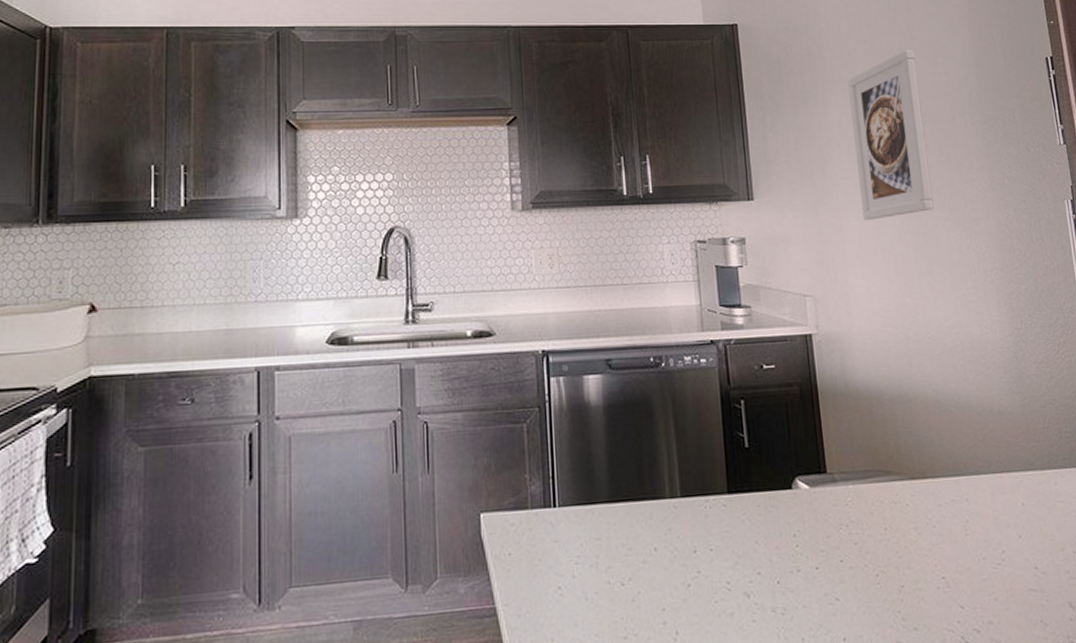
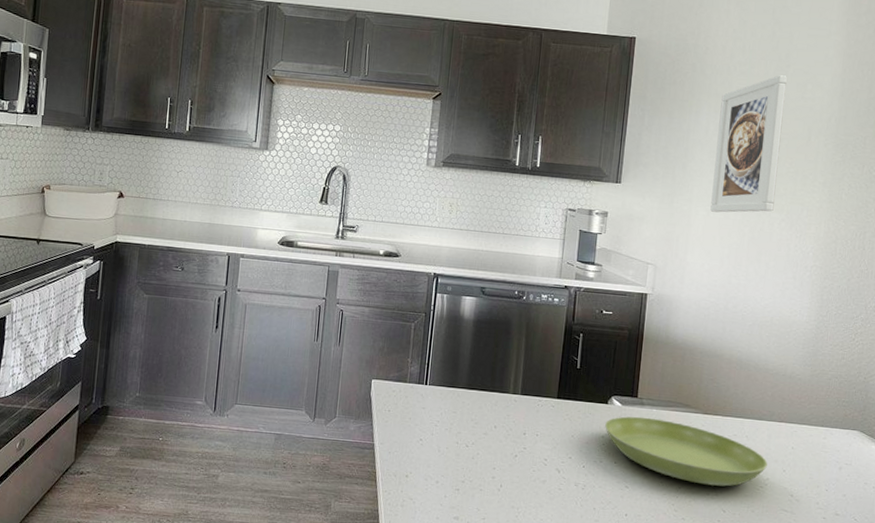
saucer: none [794,497,999,576] -> present [605,416,768,487]

